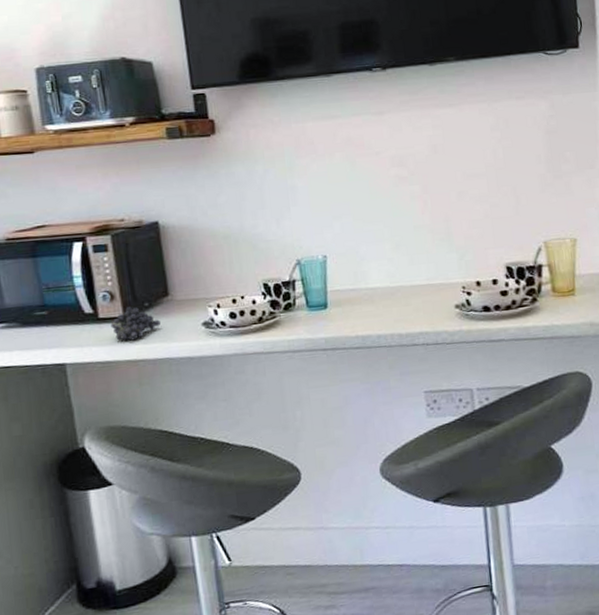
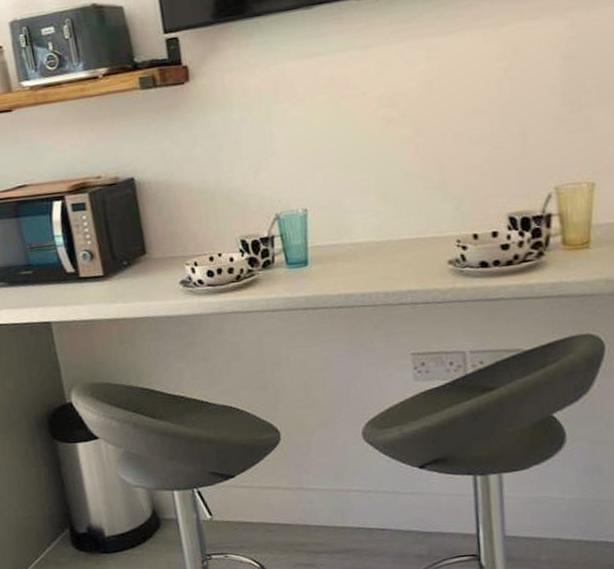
fruit: present [110,307,160,341] -> none [91,265,139,300]

